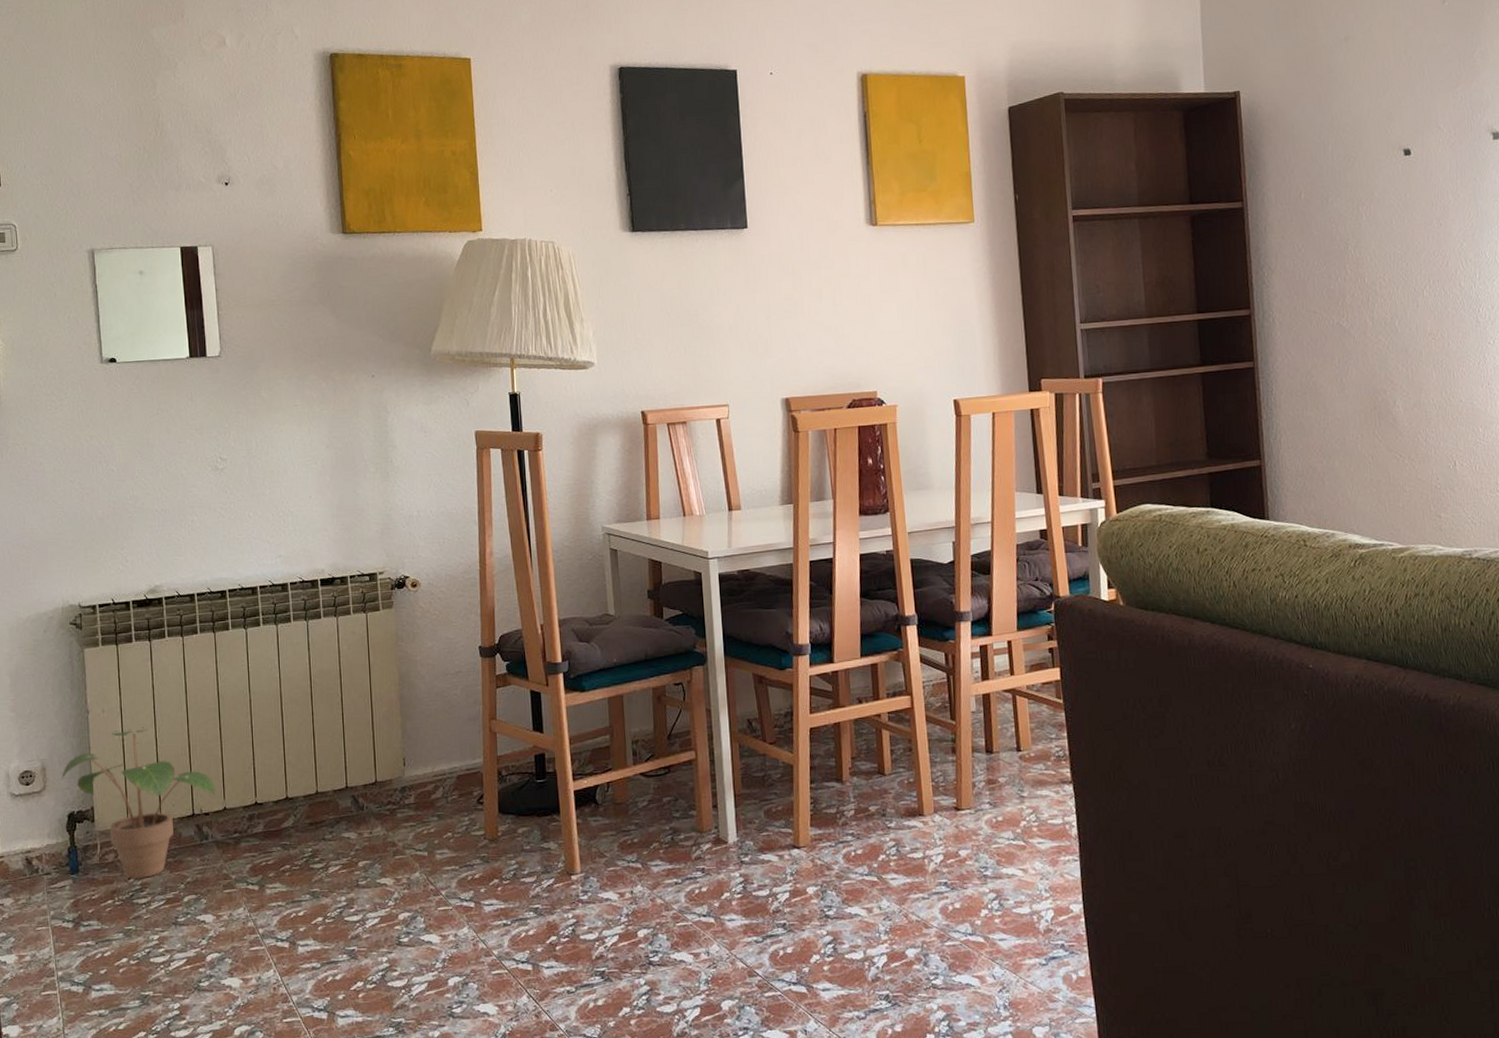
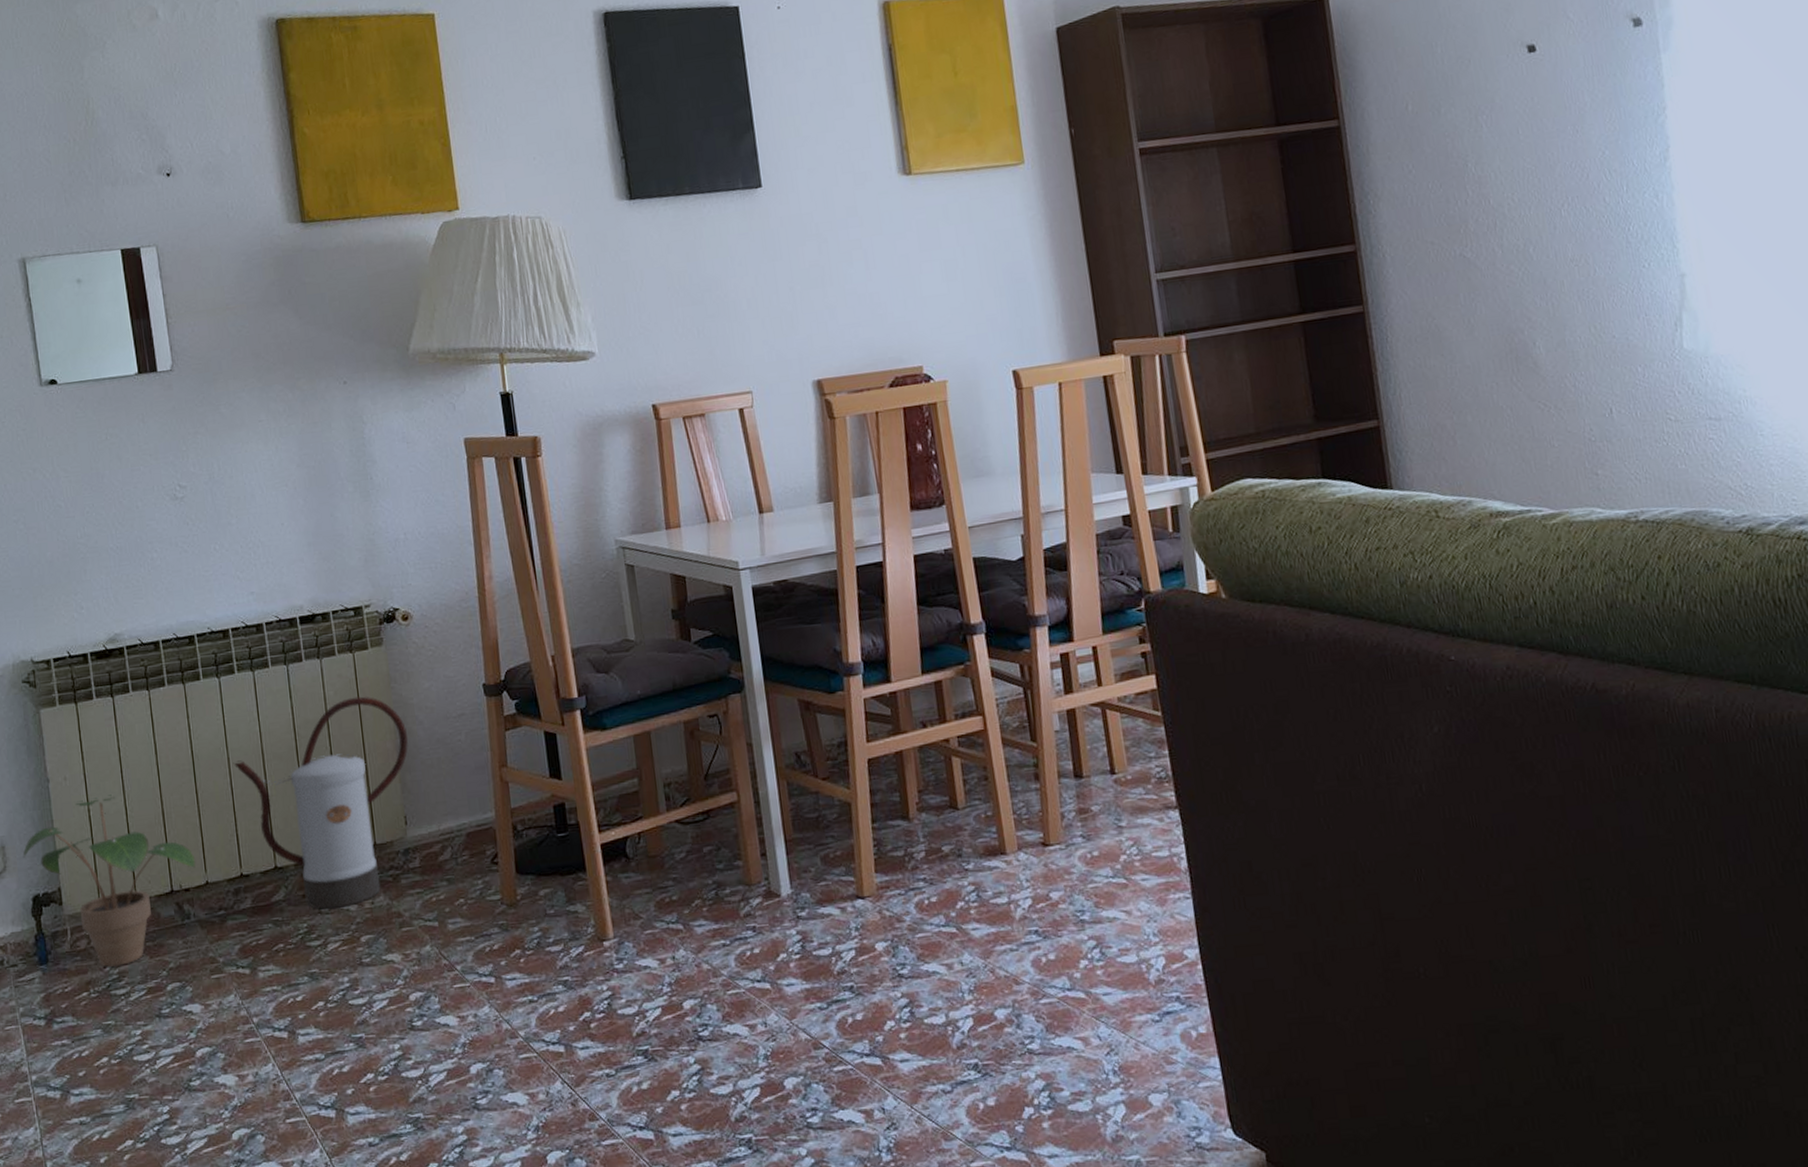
watering can: none [254,651,410,836] -> present [233,696,408,909]

